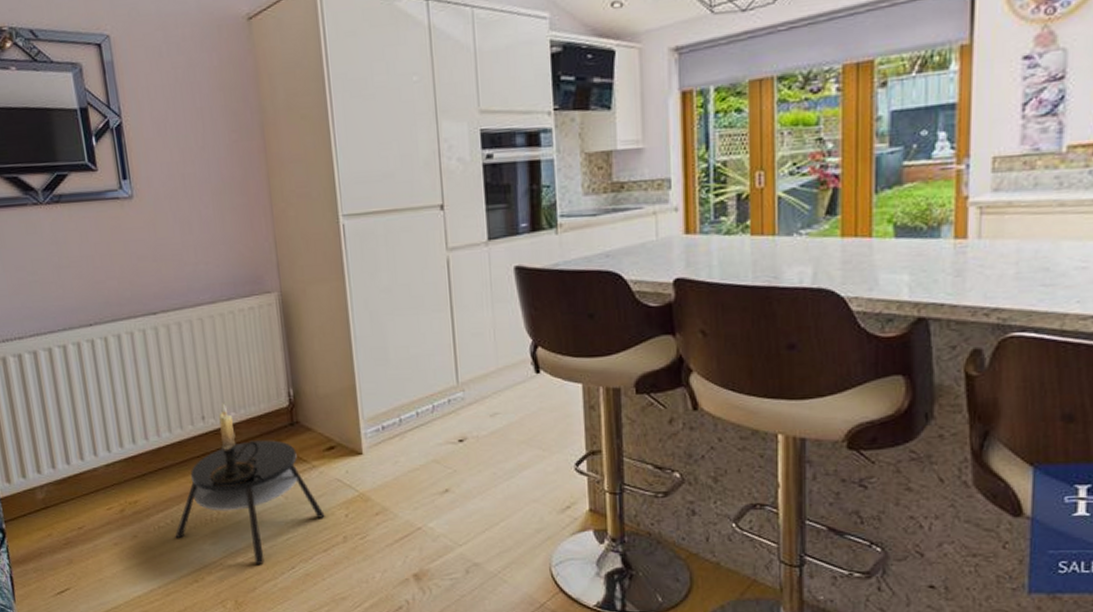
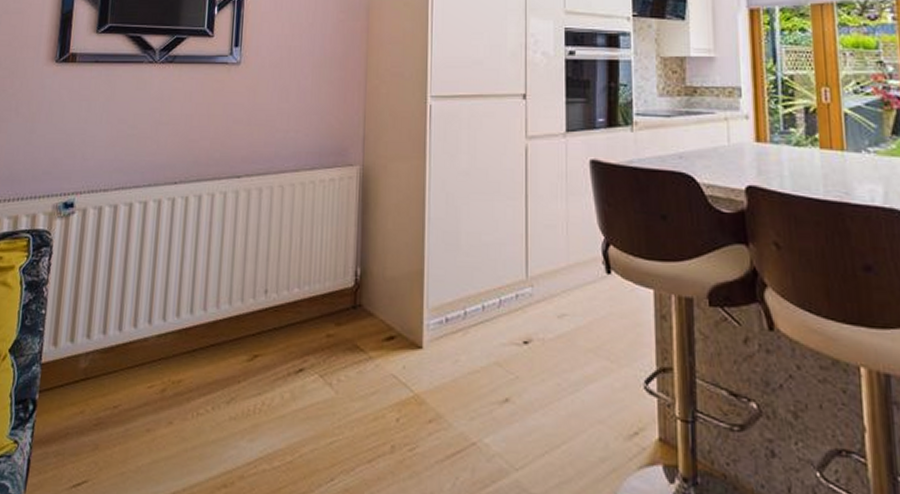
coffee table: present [175,440,325,564] -> none [212,322,375,472]
candle holder: present [209,403,259,487] -> none [261,277,317,373]

